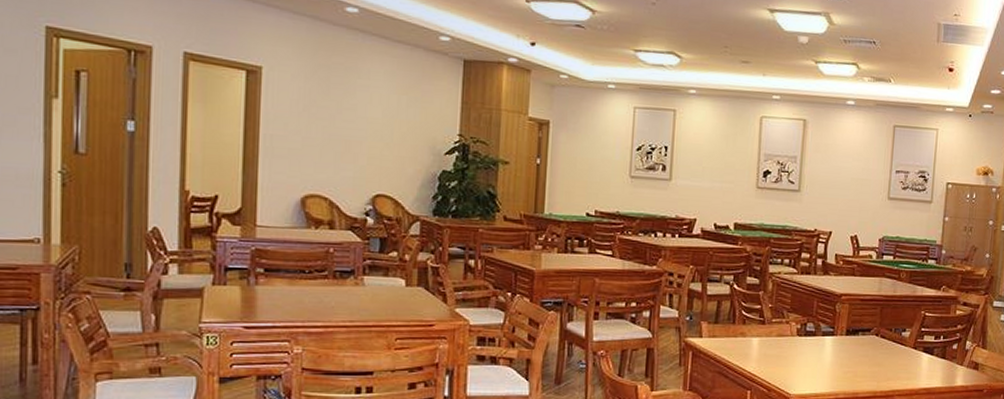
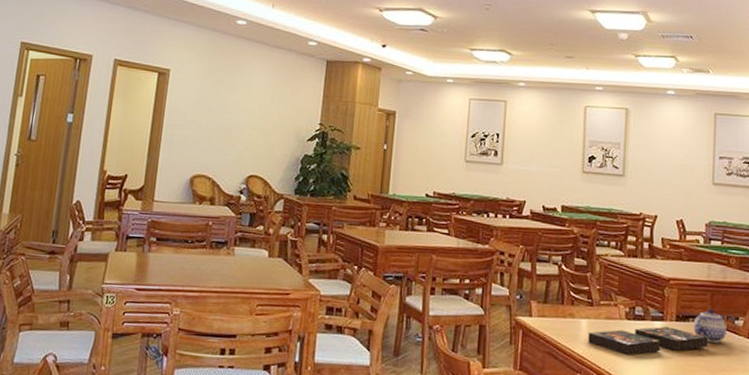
board game: none [759,341,876,370] -> present [588,326,708,355]
teapot: none [862,321,894,354] -> present [693,308,726,343]

